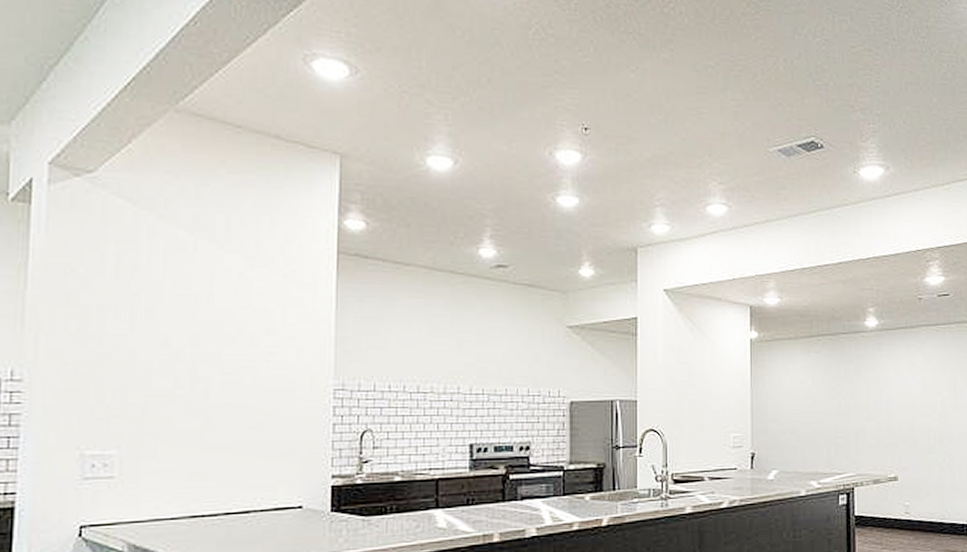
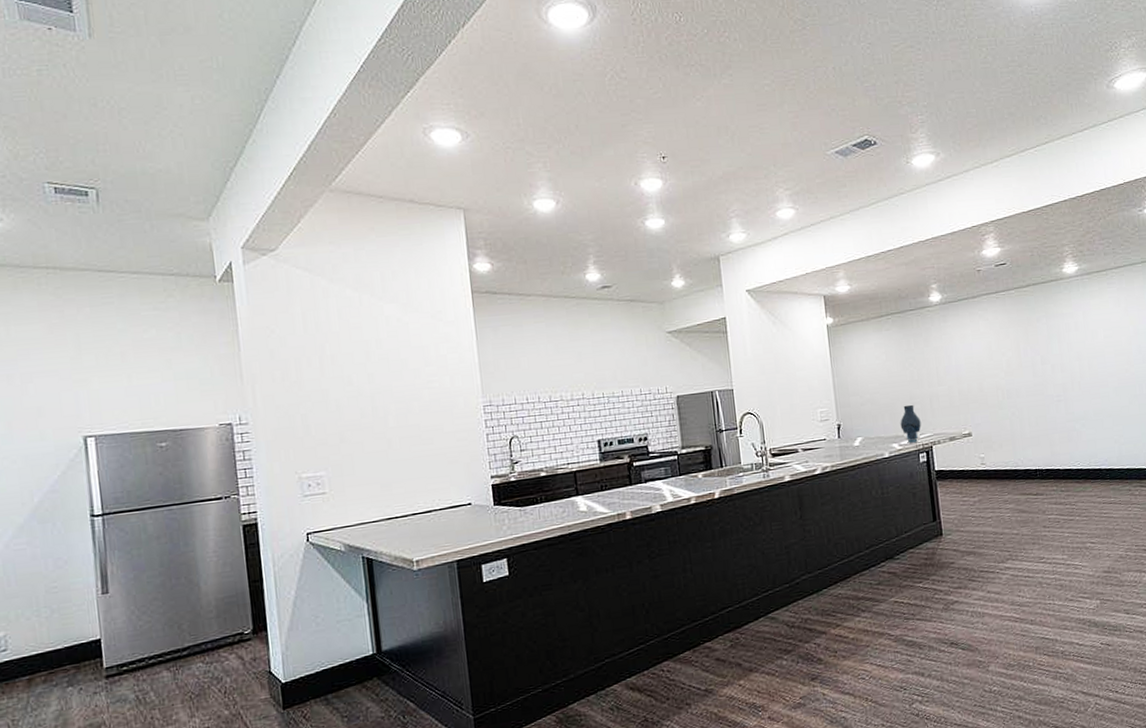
vase: none [821,438,844,482] -> present [900,404,921,443]

